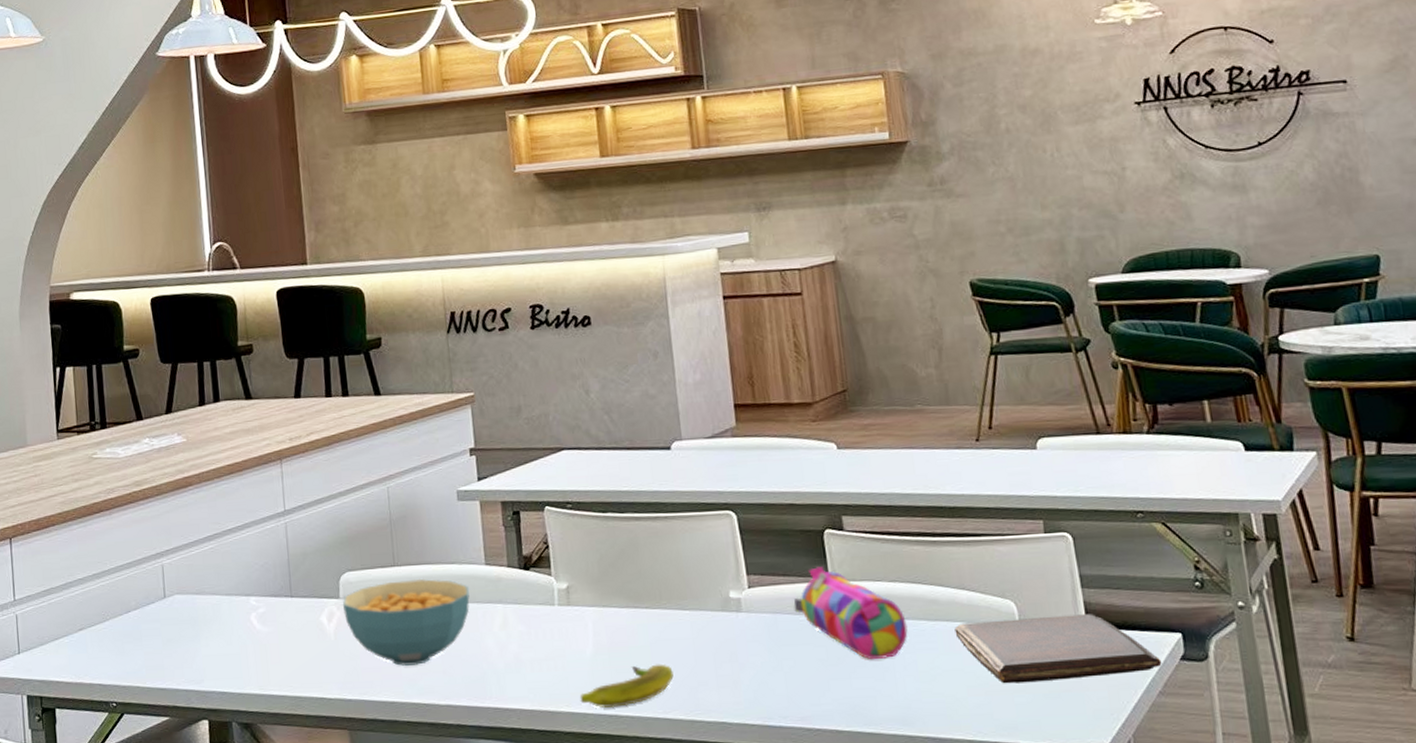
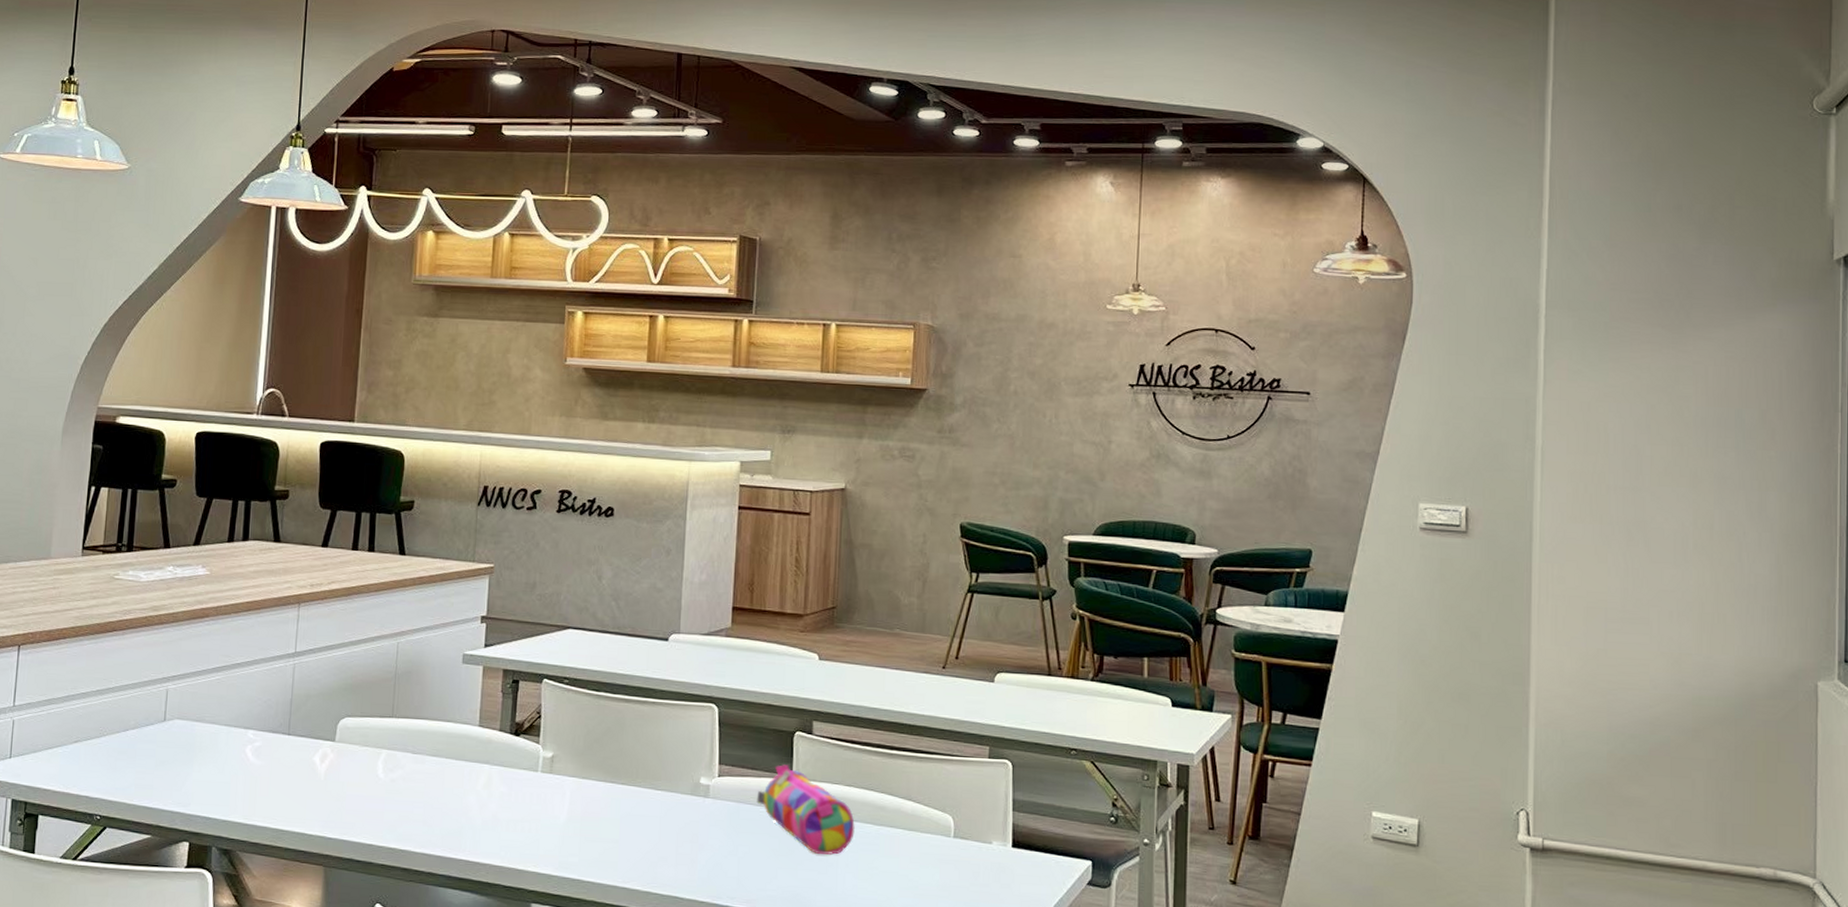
cereal bowl: present [342,578,470,666] -> none [336,731,461,813]
banana: present [580,663,674,708] -> none [547,836,637,873]
book: present [954,614,1162,684] -> none [896,831,1071,892]

